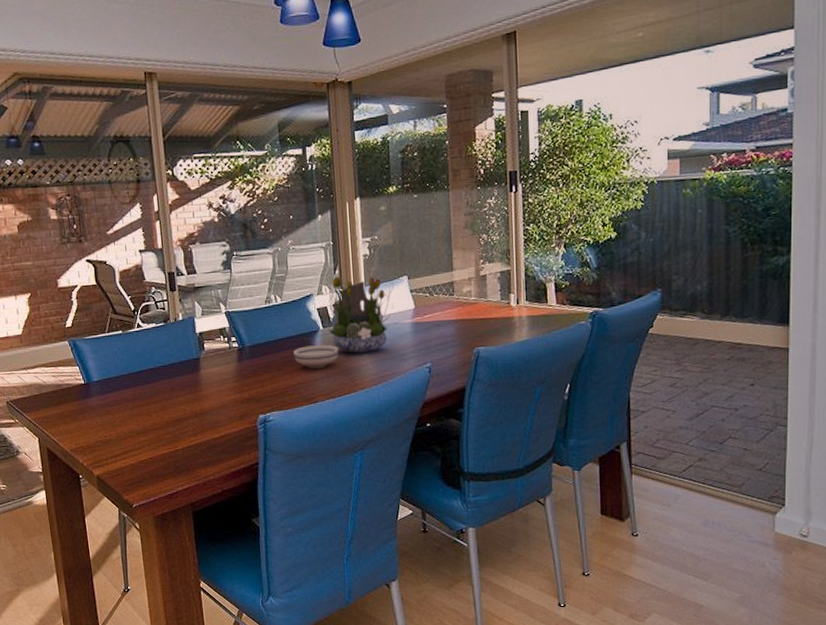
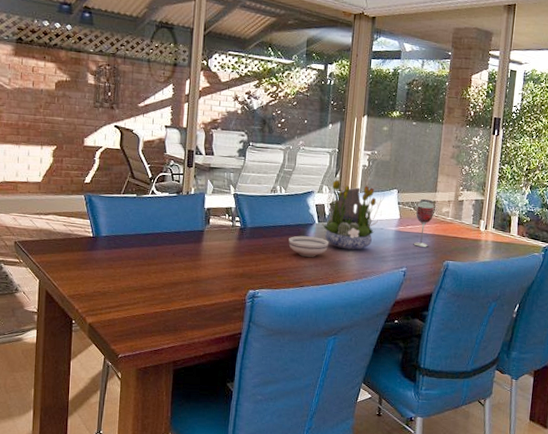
wineglass: none [432,280,454,337] -> present [413,198,435,247]

